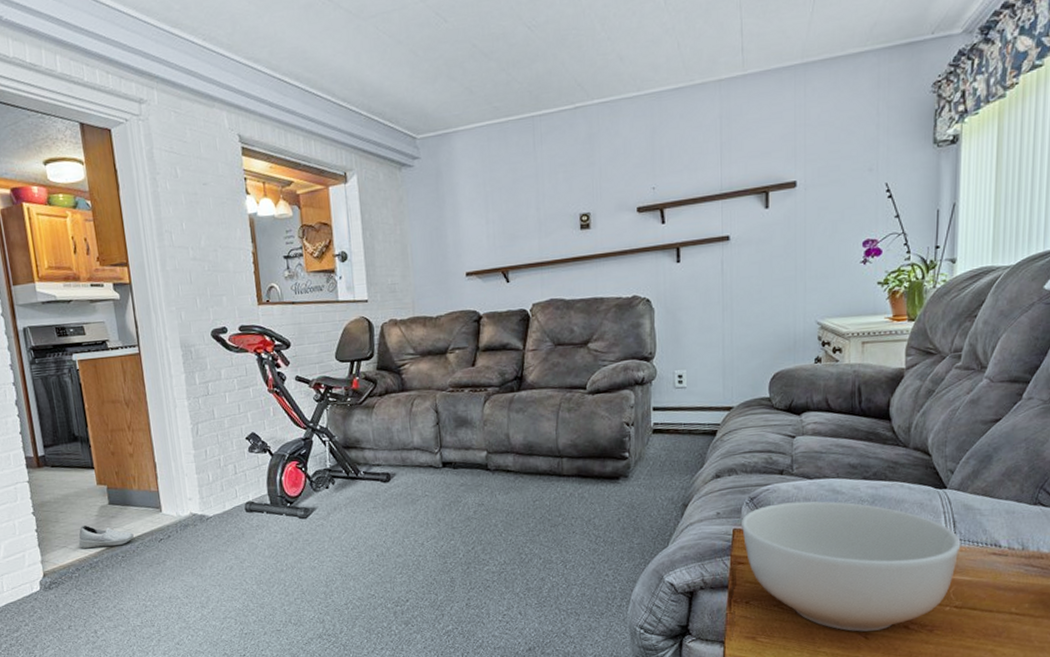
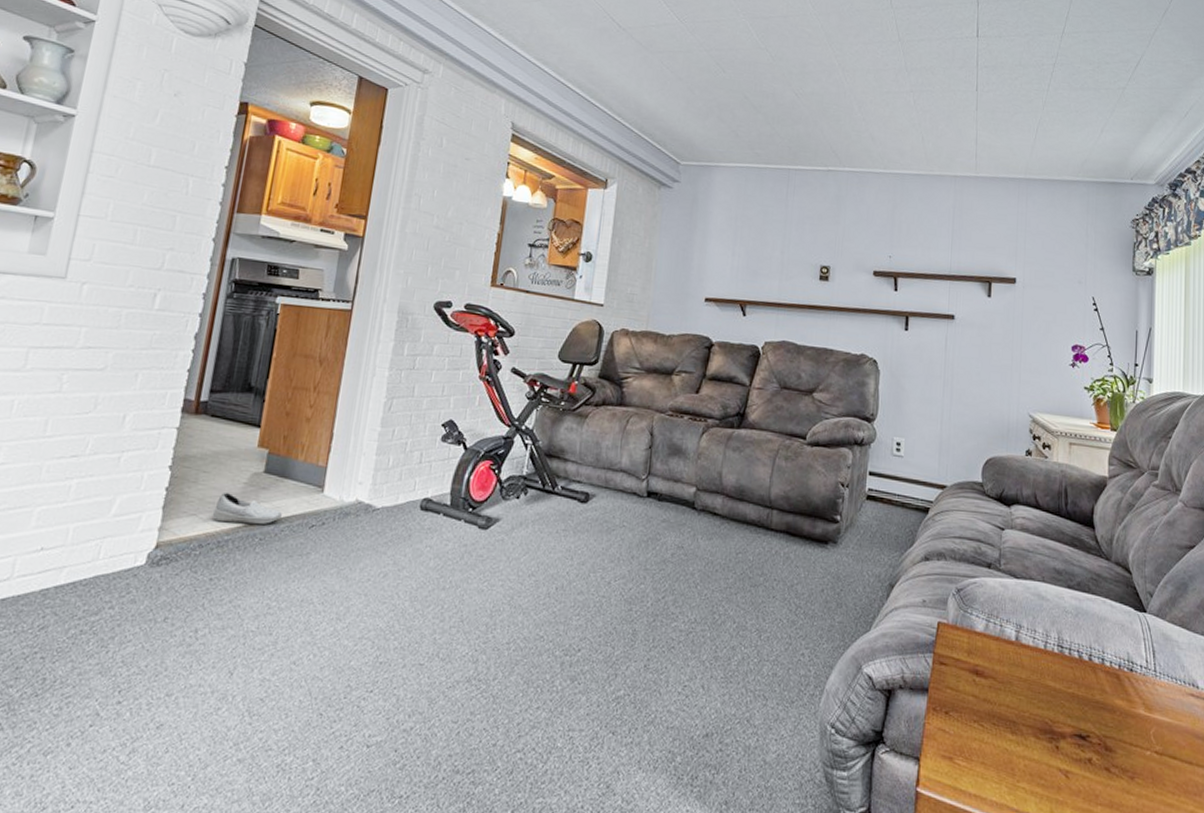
bowl: present [740,501,961,632] -> none [945,600,1160,769]

